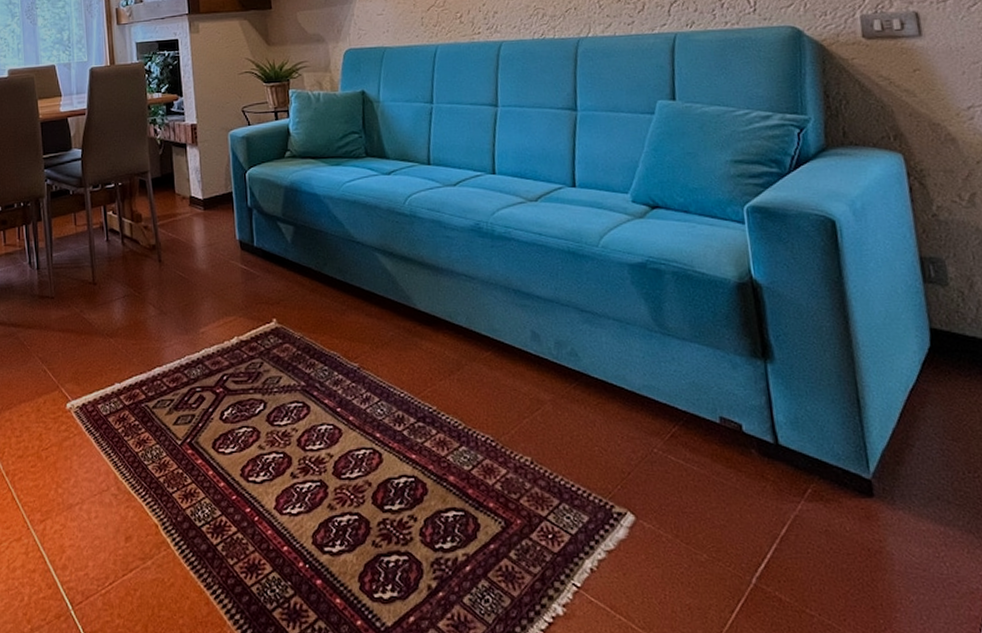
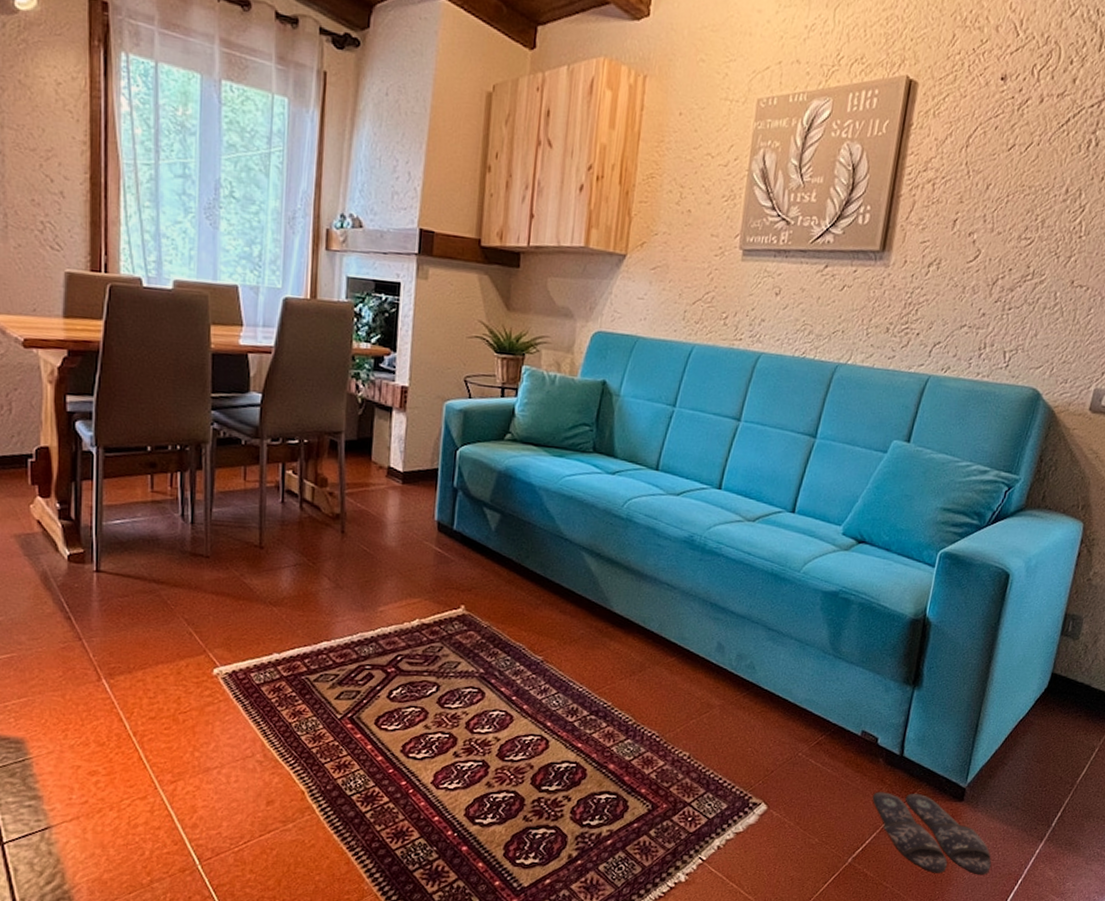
slippers: none [757,491,942,595] -> present [872,792,991,875]

